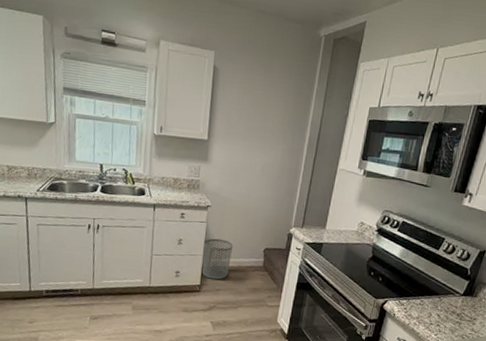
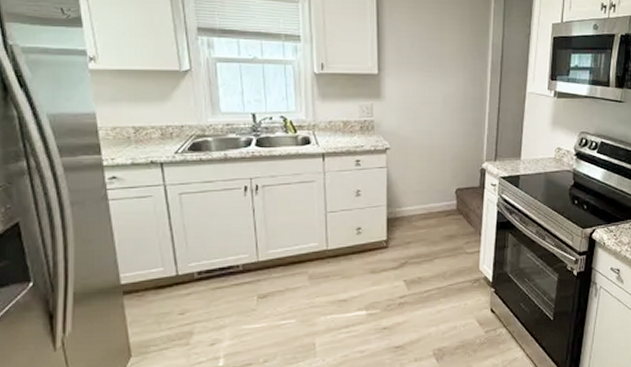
waste bin: present [202,238,233,280] -> none [386,184,420,231]

